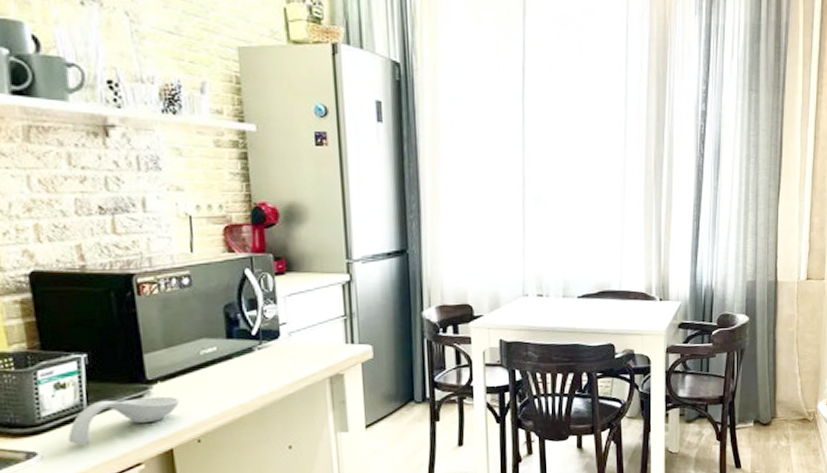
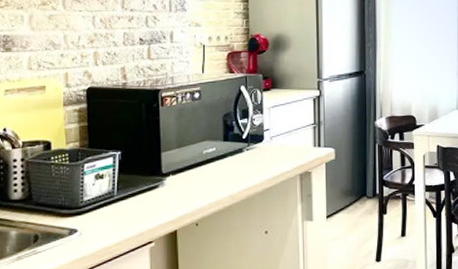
spoon rest: present [68,396,179,445] -> none [101,186,185,224]

